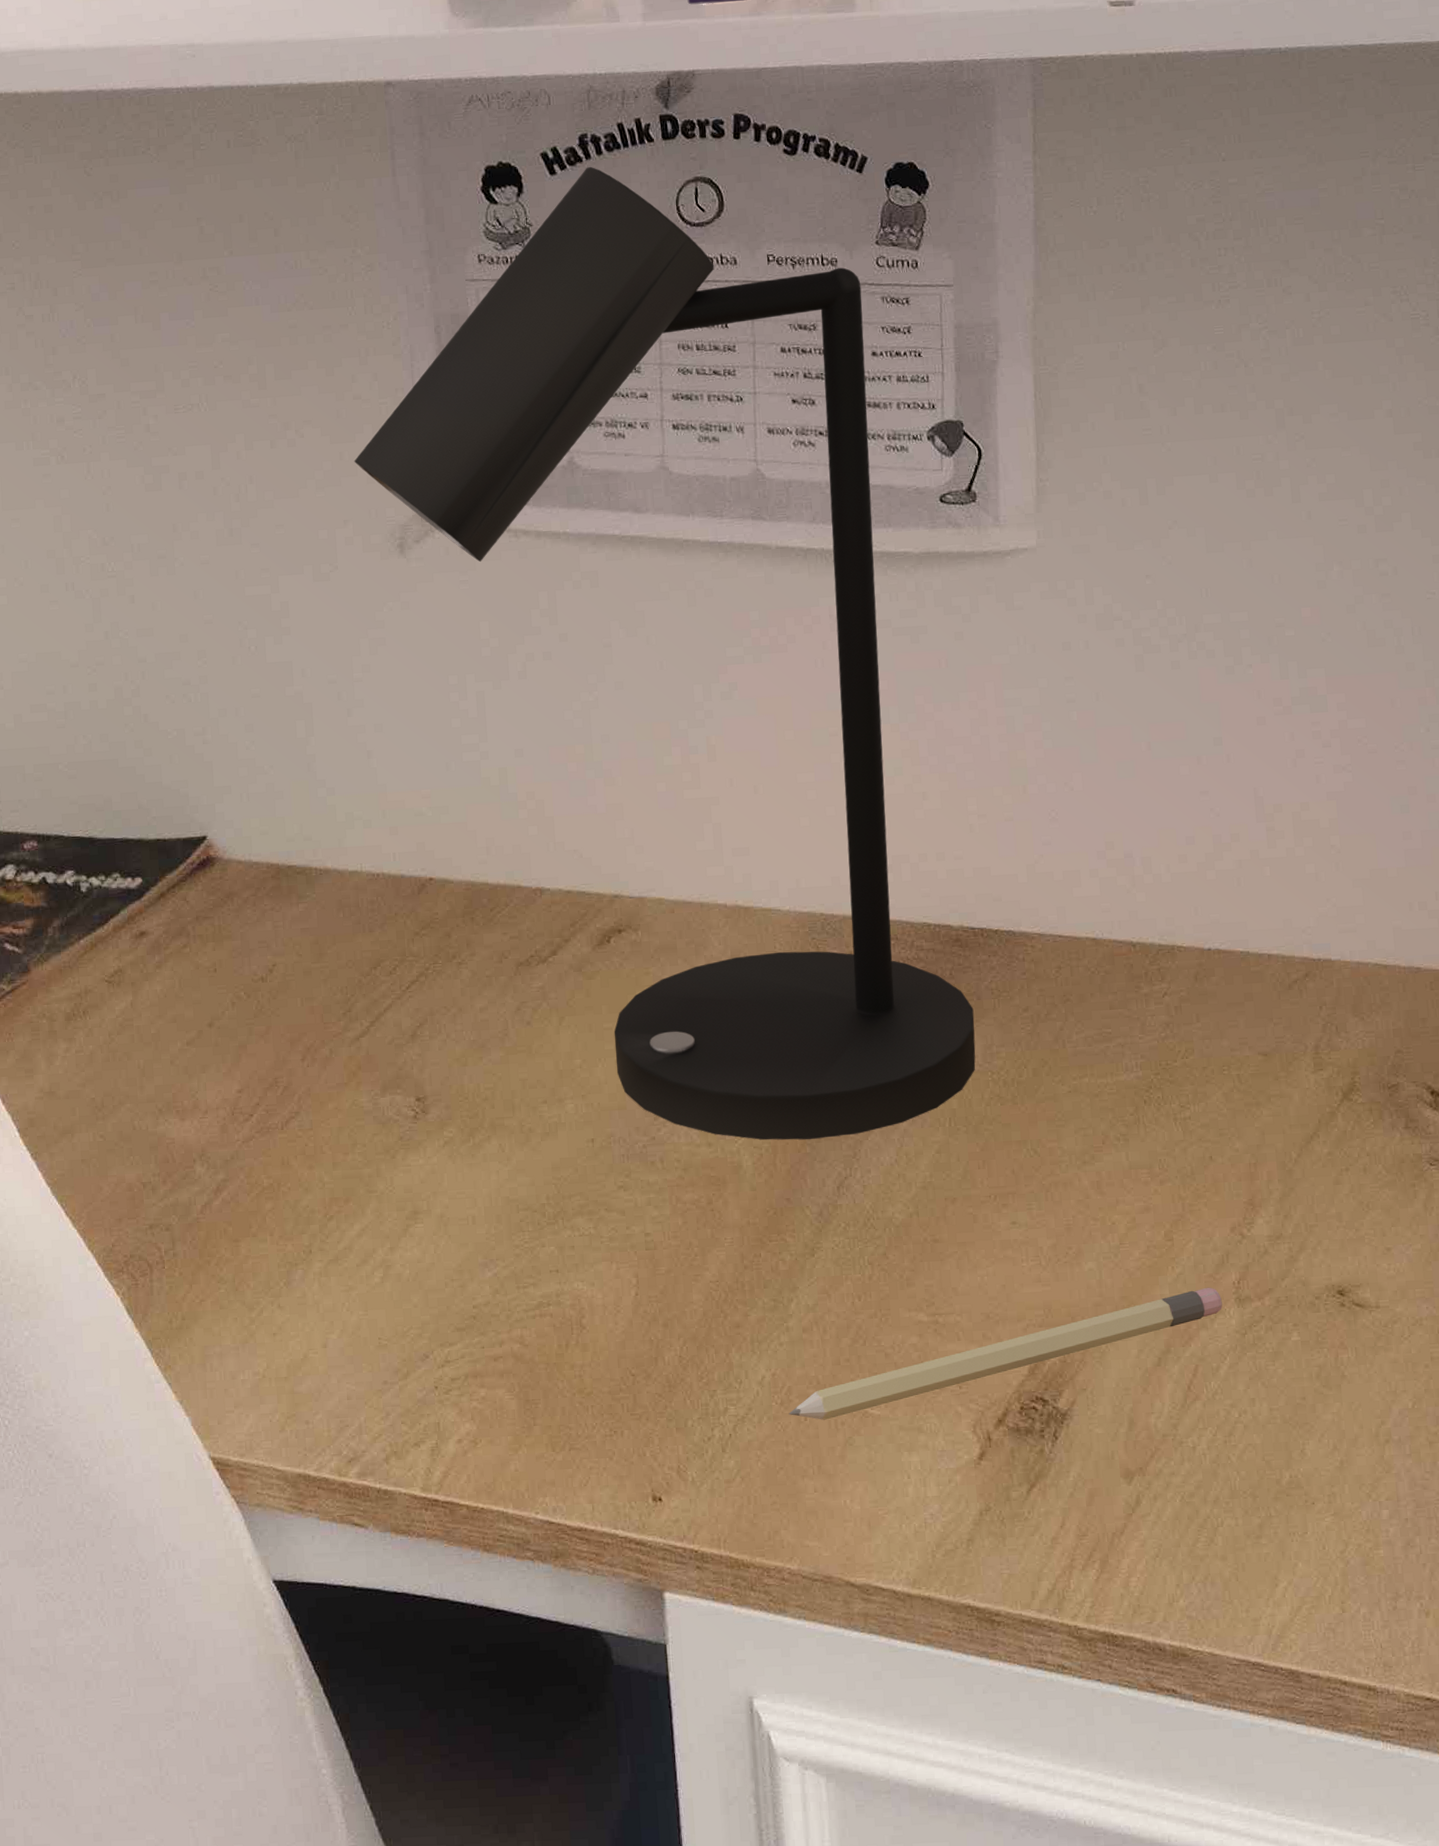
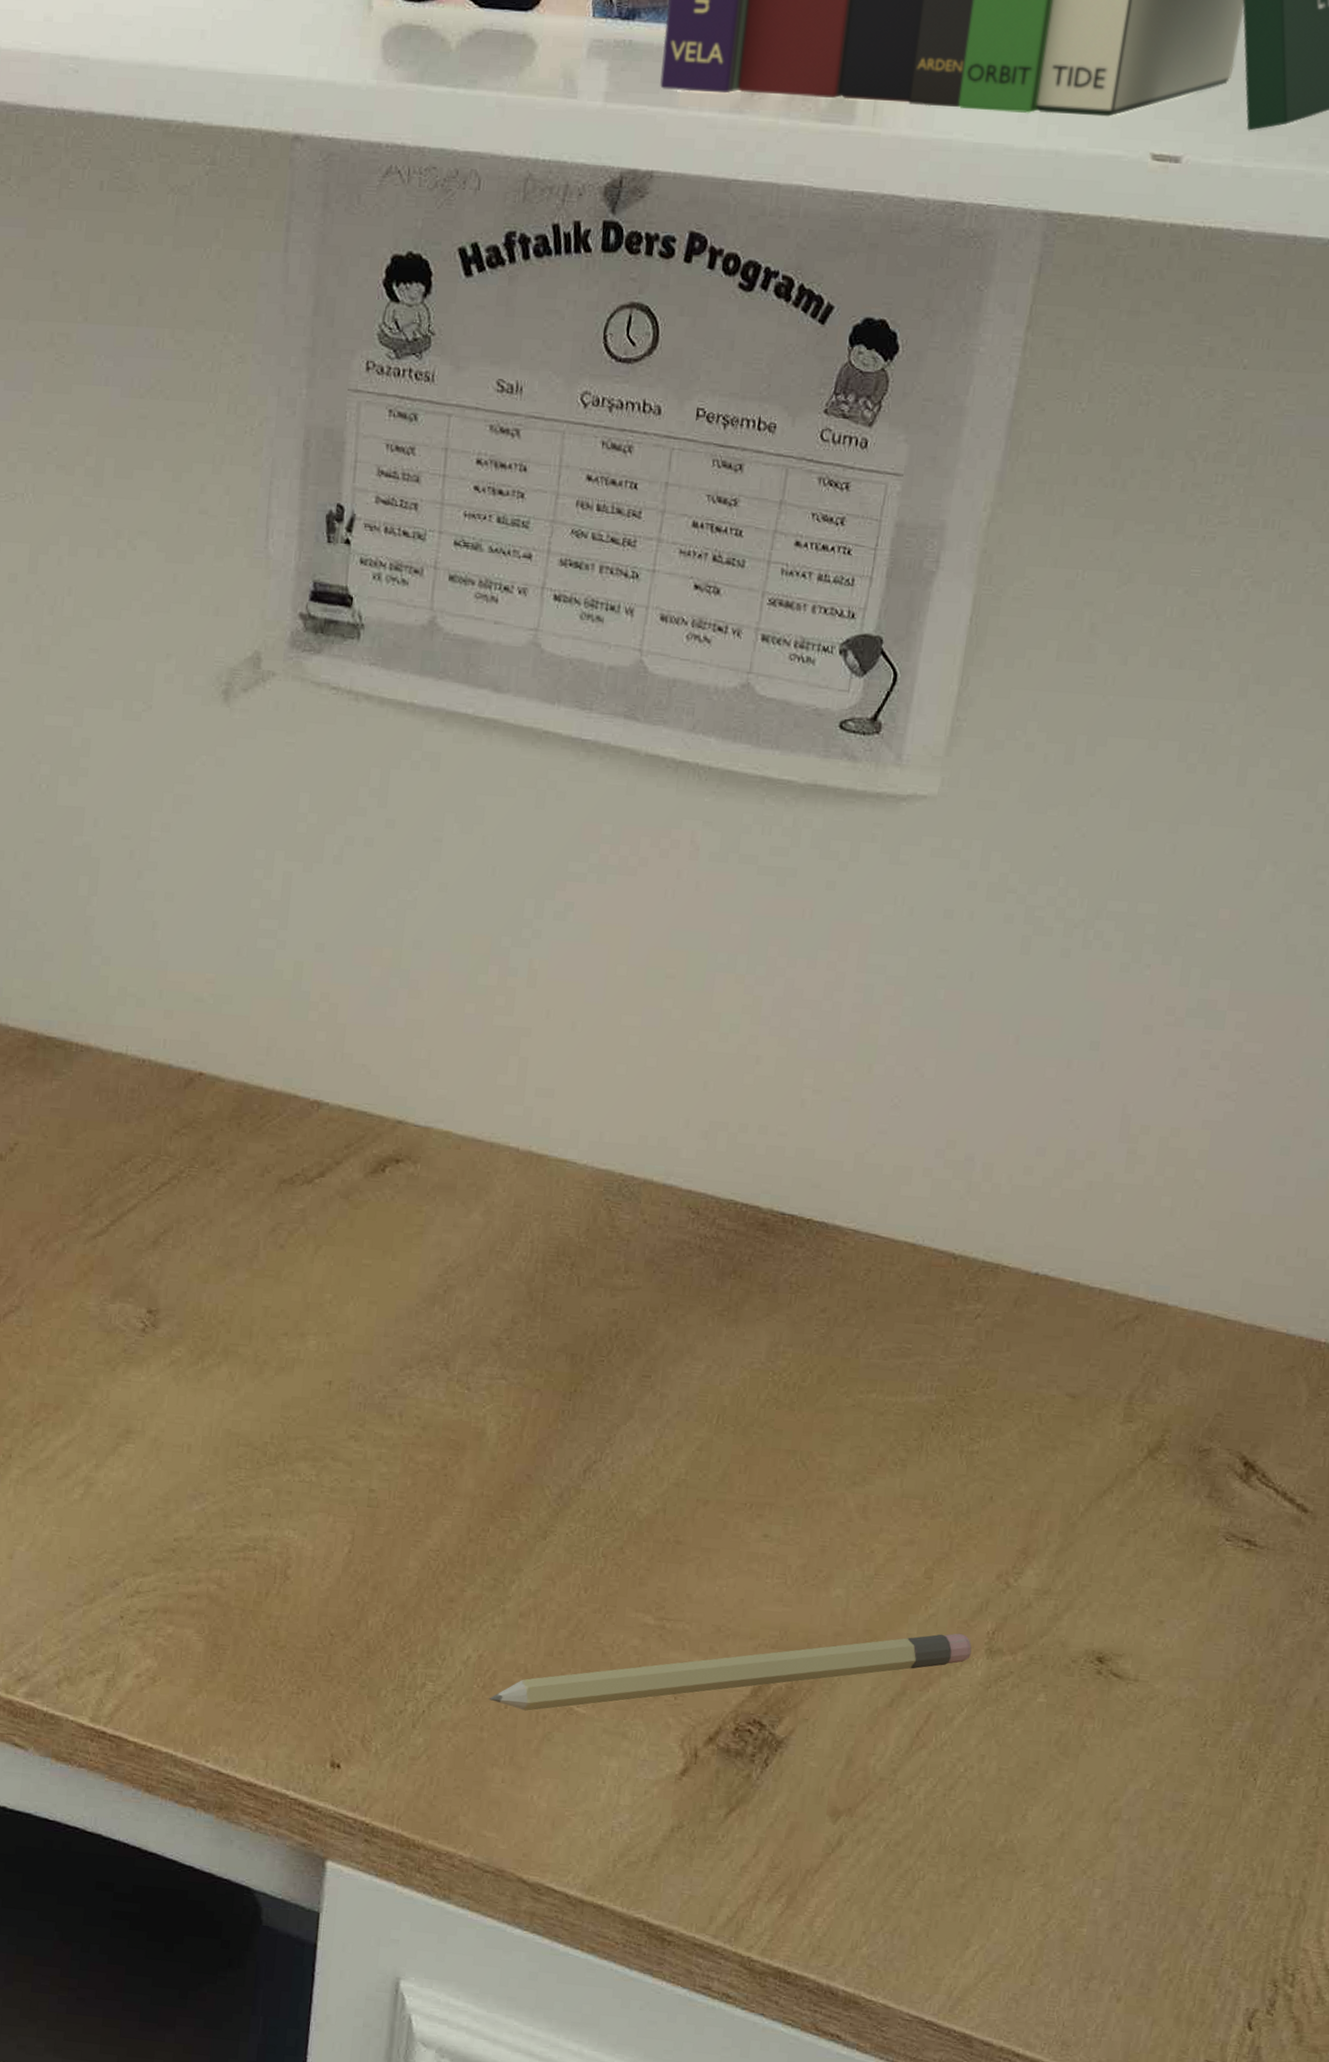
desk lamp: present [354,166,976,1140] -> none [188,272,799,1418]

